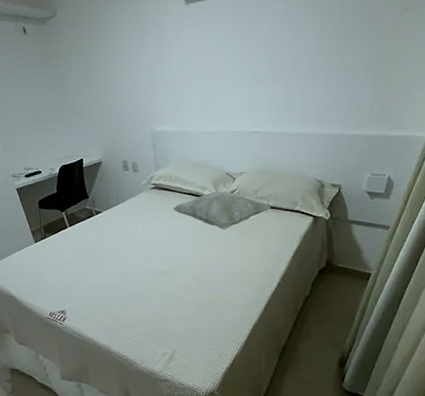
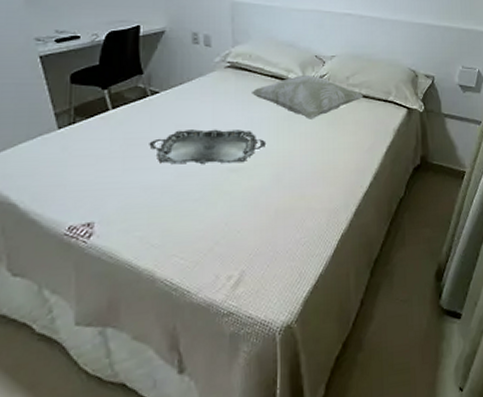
serving tray: none [98,240,188,268] -> present [149,129,267,164]

